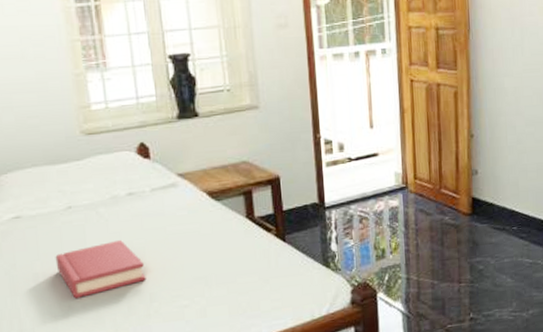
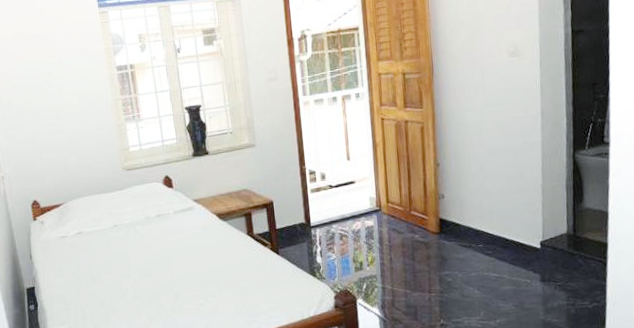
hardback book: present [55,239,146,298] -> none [106,250,172,295]

